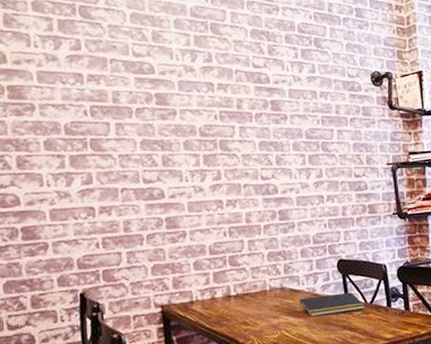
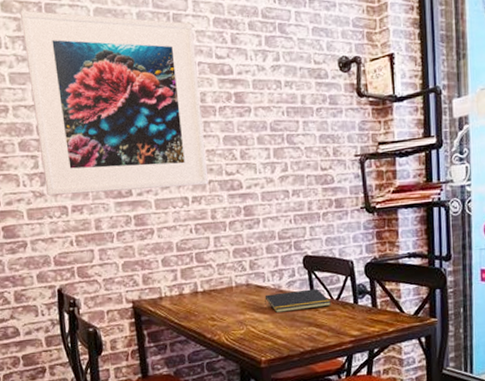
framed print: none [52,11,243,196] -> present [19,10,208,196]

